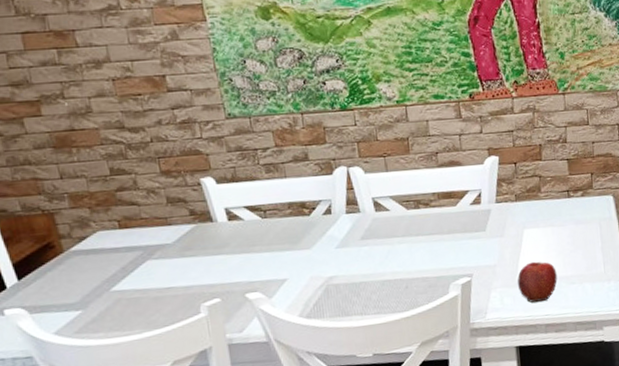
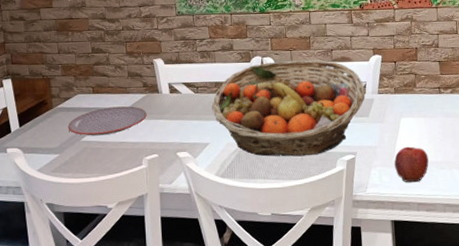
plate: none [89,241,200,284] -> present [68,106,147,136]
fruit basket: none [285,166,481,289] -> present [211,59,365,157]

